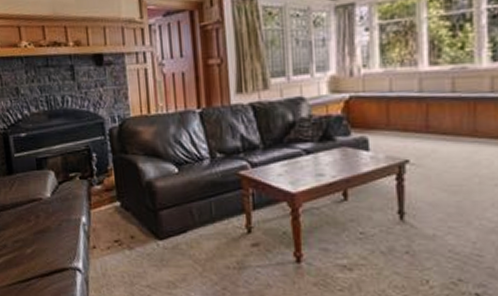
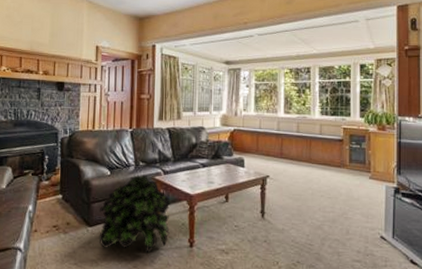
potted plant: none [169,169,267,272] -> present [99,174,171,254]

